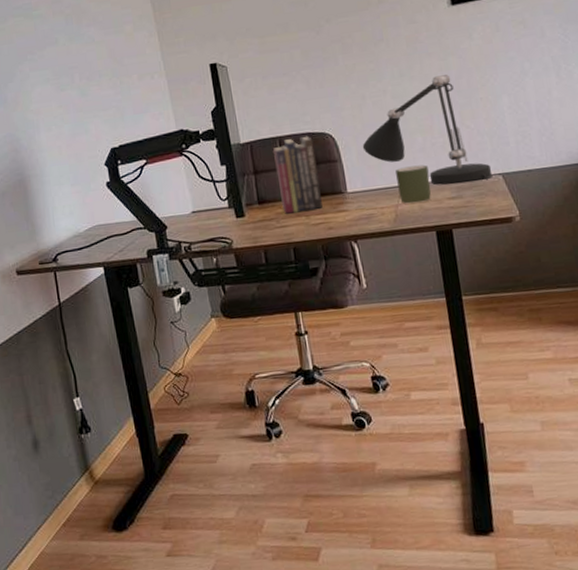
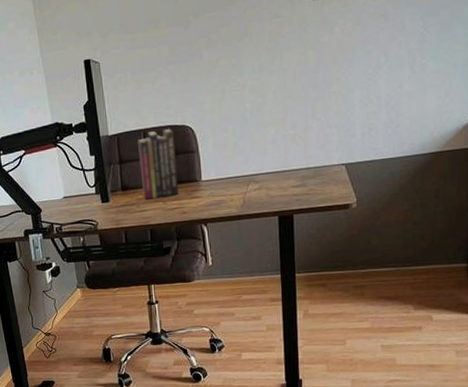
desk lamp: present [362,74,493,186] -> none [218,69,336,175]
mug: present [395,164,431,205] -> none [247,155,278,192]

